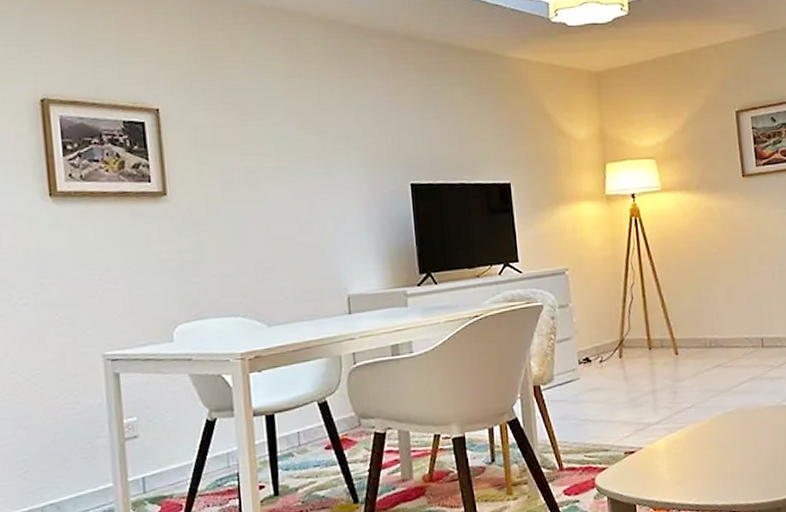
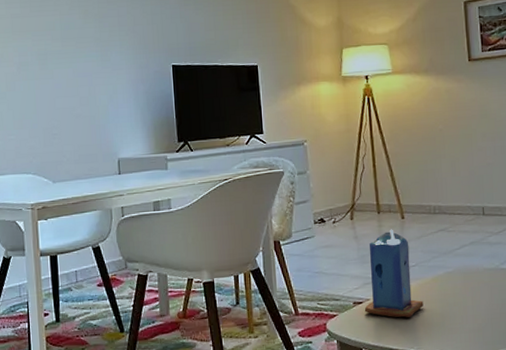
candle: none [637,366,702,467] -> present [364,229,424,318]

